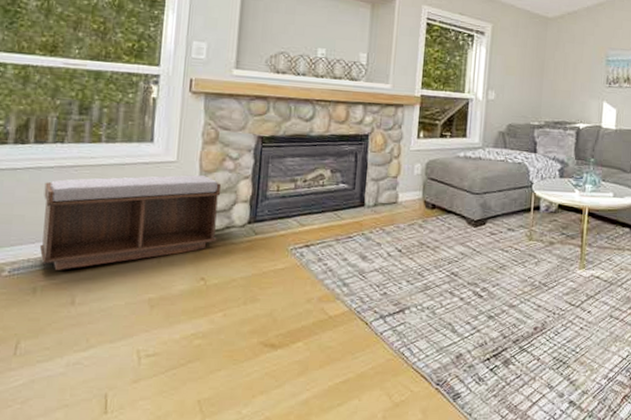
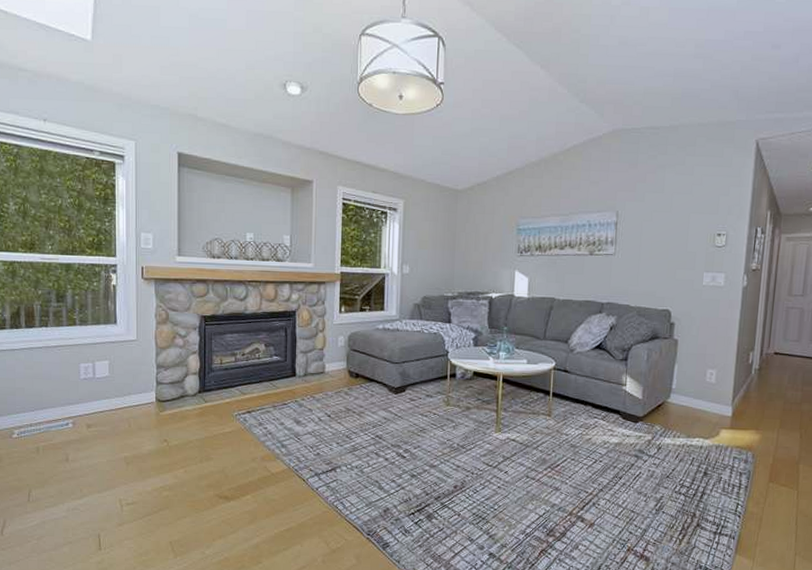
bench: present [39,175,221,270] -> none [37,351,175,433]

